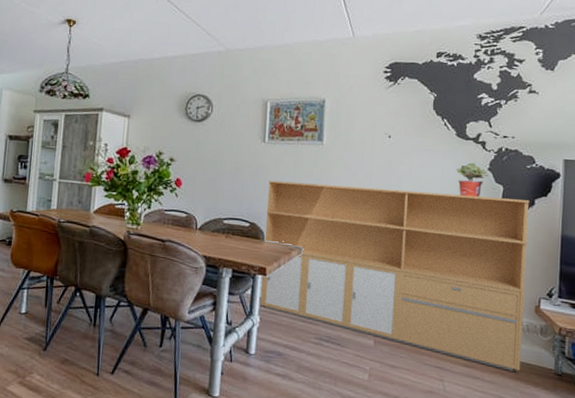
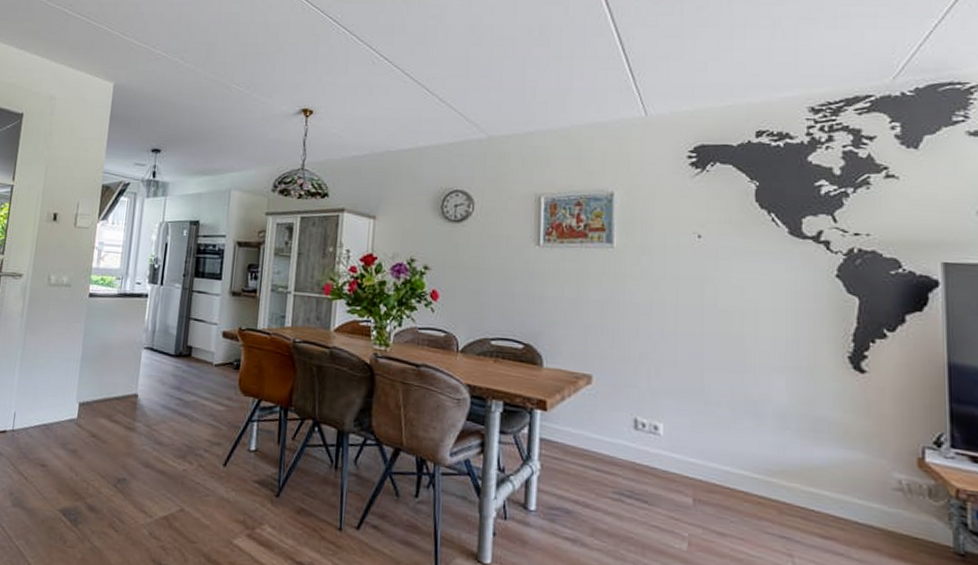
storage cabinet: present [259,180,530,371] -> none [539,291,903,547]
potted plant: present [456,163,489,198] -> none [792,268,837,313]

